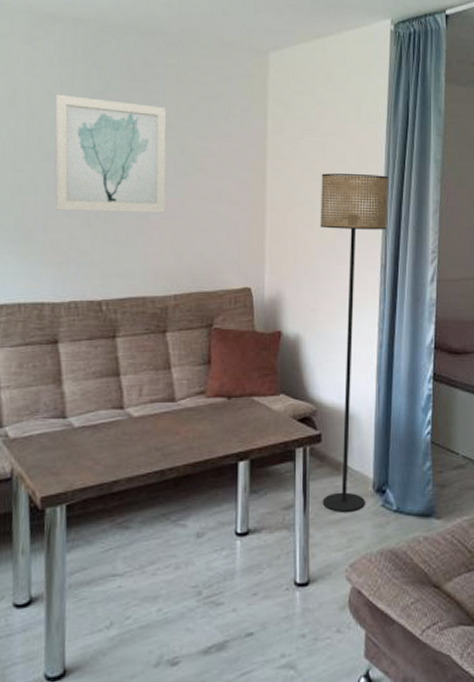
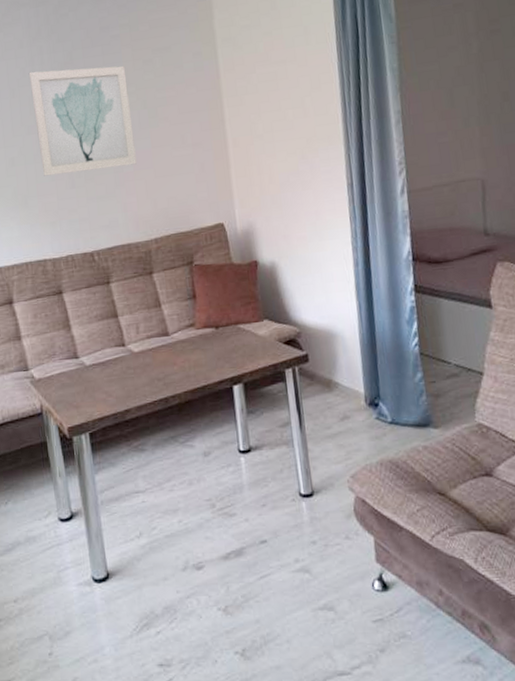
floor lamp: present [320,173,389,512] -> none [277,94,359,427]

